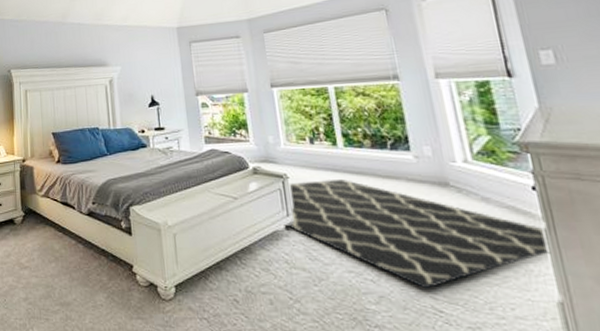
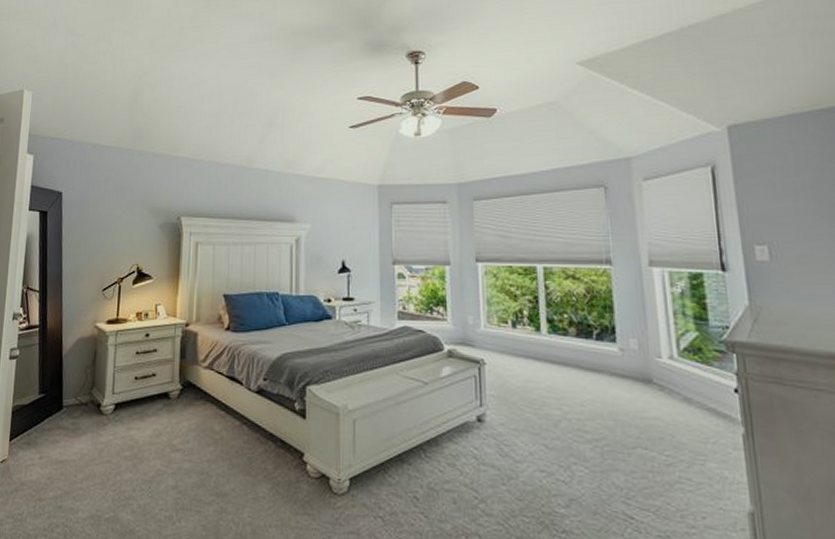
rug: present [287,180,552,289] -> none [479,369,747,494]

